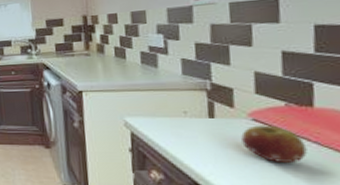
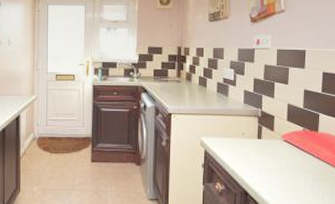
fruit: present [241,125,307,164] -> none [276,145,312,174]

